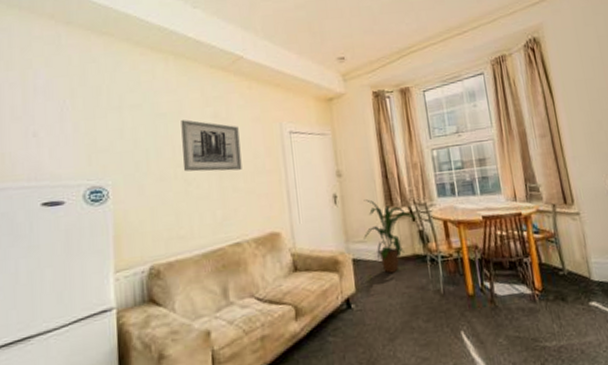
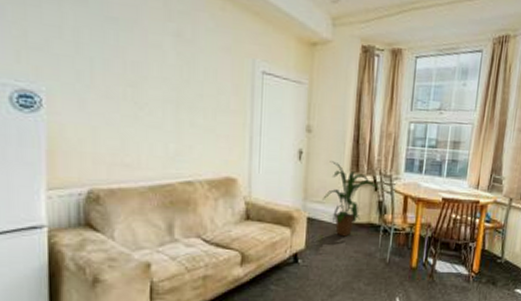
wall art: present [181,119,242,172] -> none [134,31,204,104]

